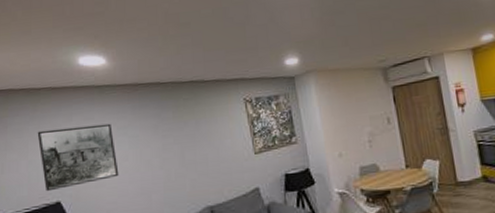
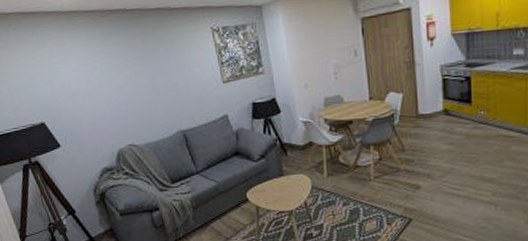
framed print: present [37,123,119,192] -> none [13,50,95,113]

